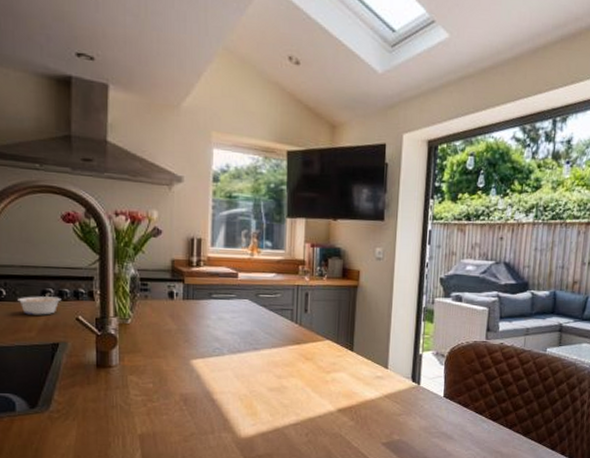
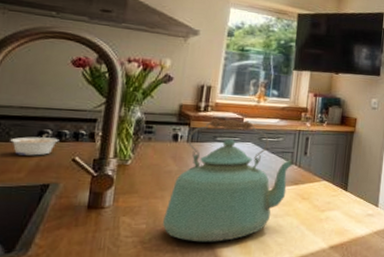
kettle: none [167,274,296,403] -> present [162,119,295,242]

